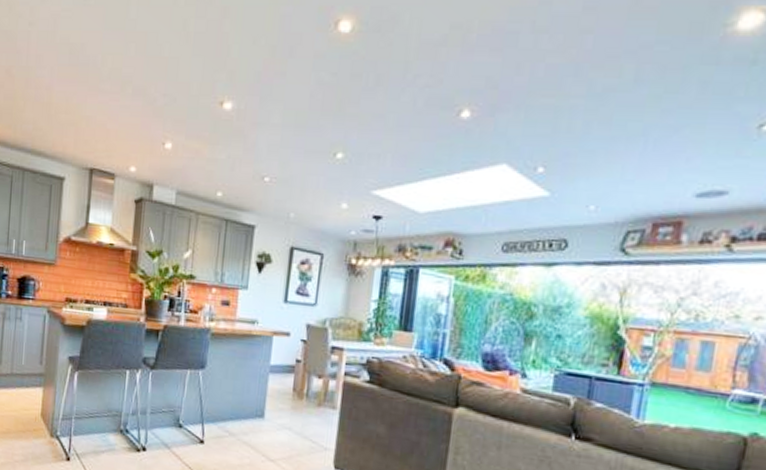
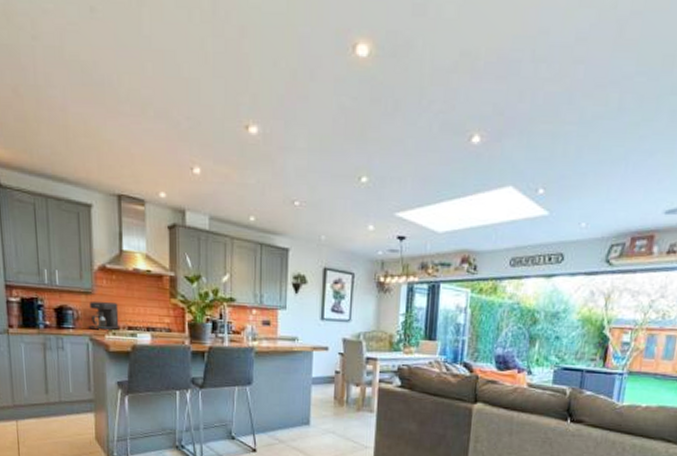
coffee maker: none [47,273,79,303] -> present [88,301,119,331]

